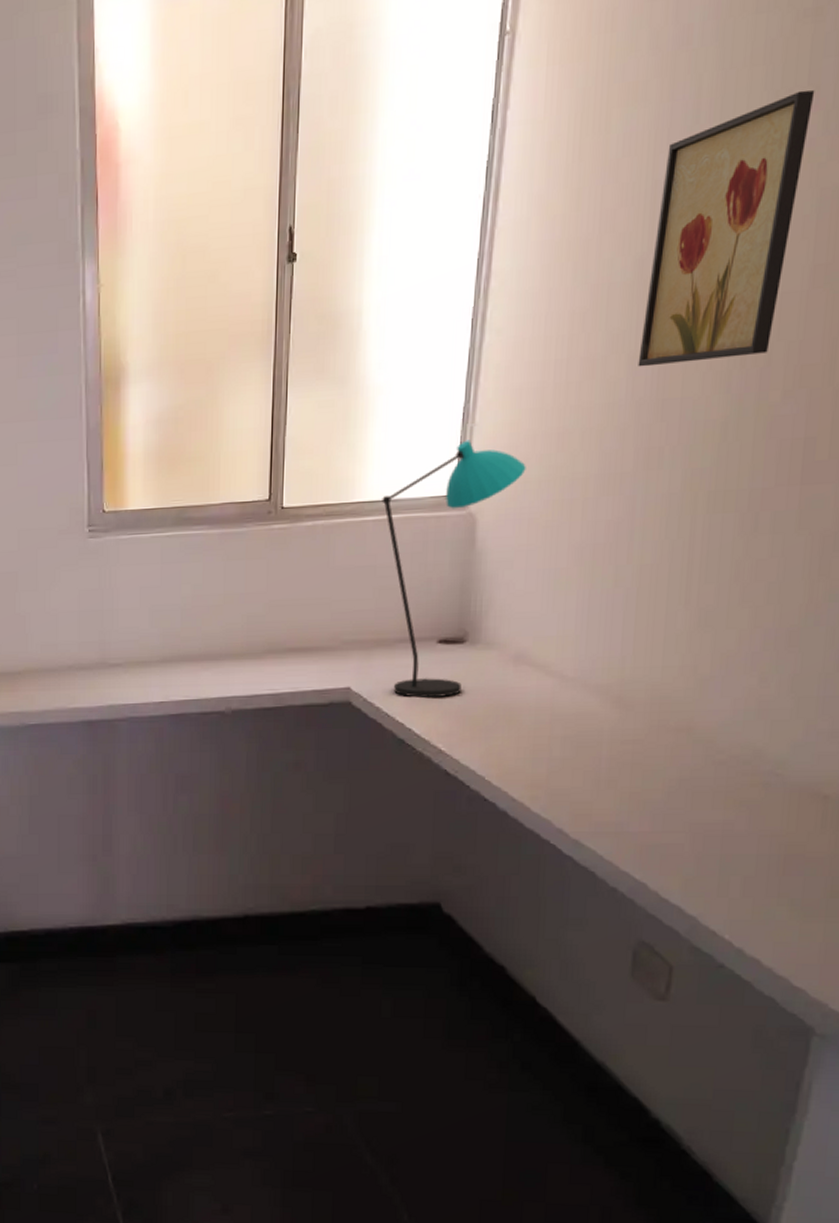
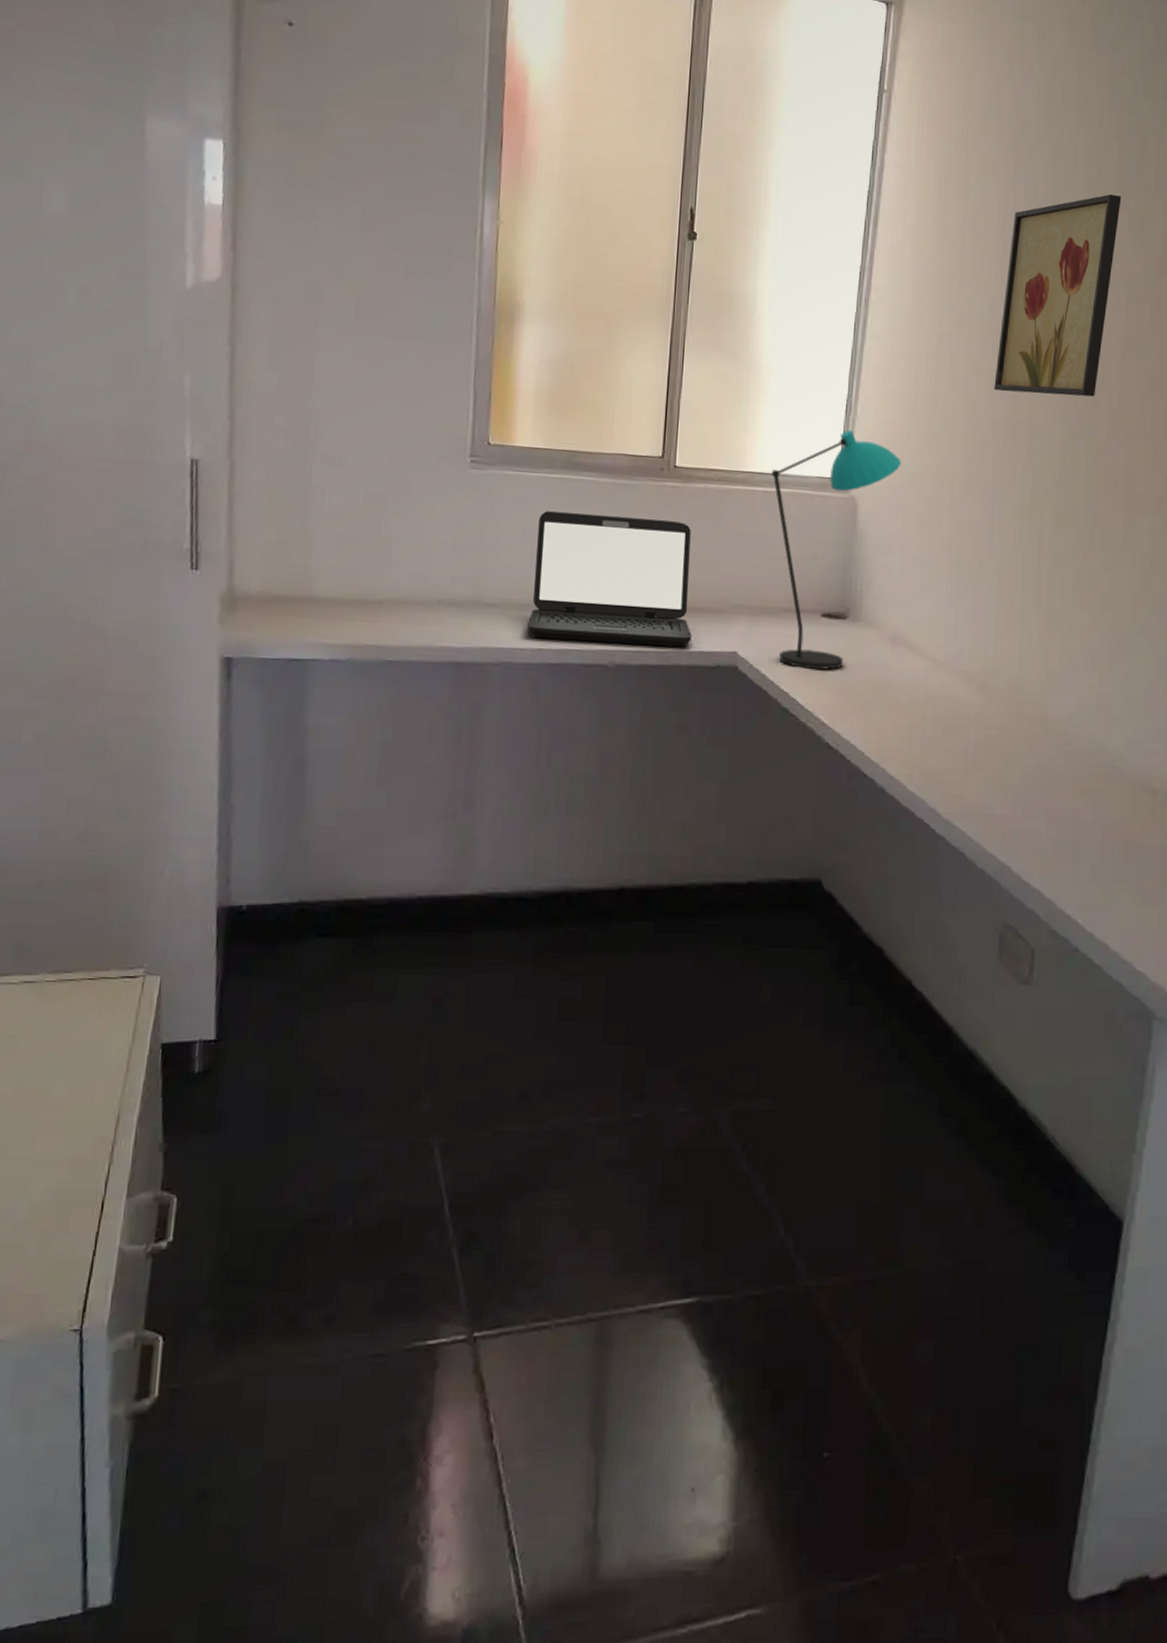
laptop: none [149,563,304,692] -> present [527,511,692,648]

